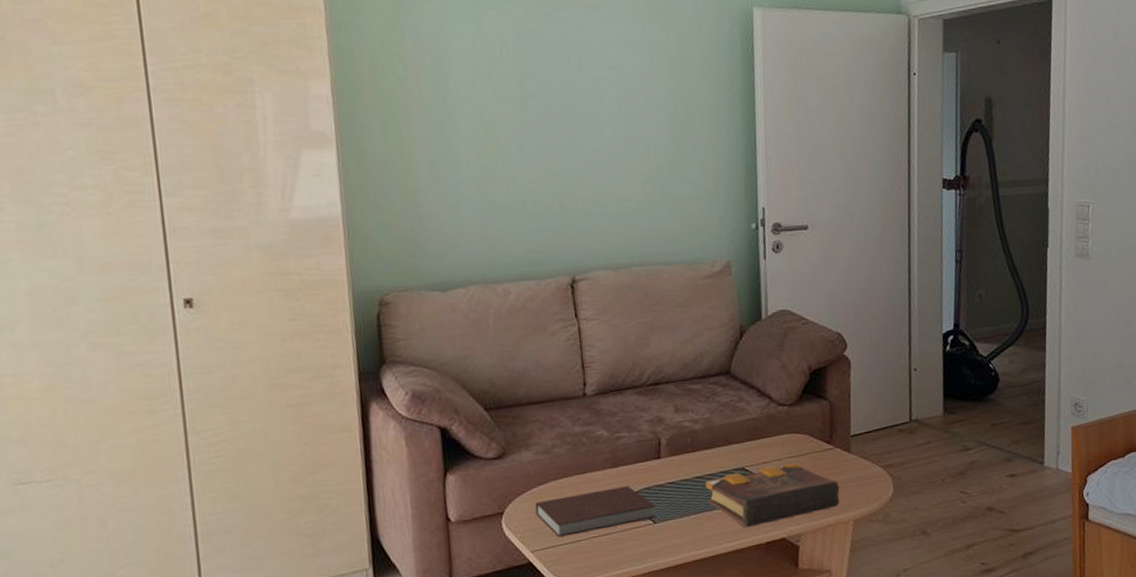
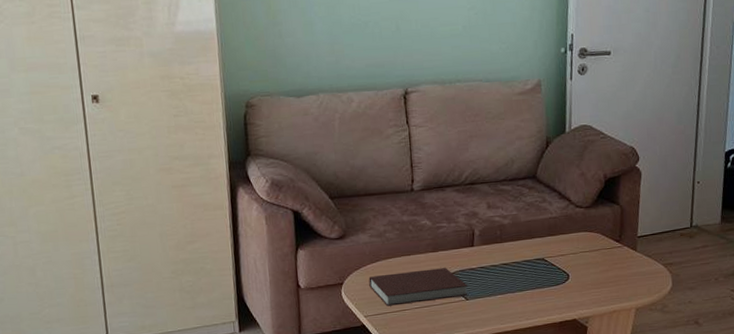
book: present [705,462,840,528] -> none [511,257,625,309]

